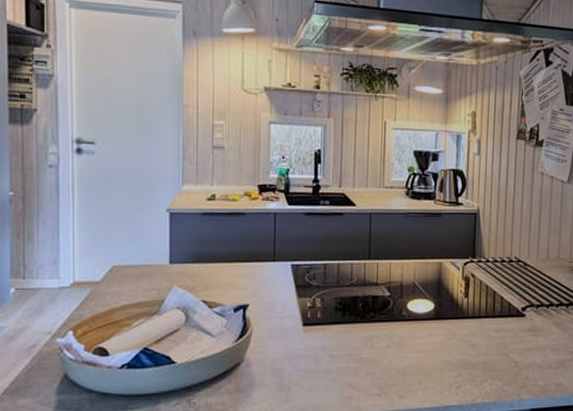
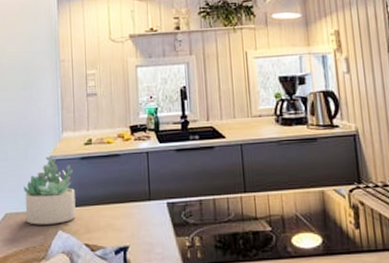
succulent plant: none [135,209,194,280] -> present [24,156,76,225]

